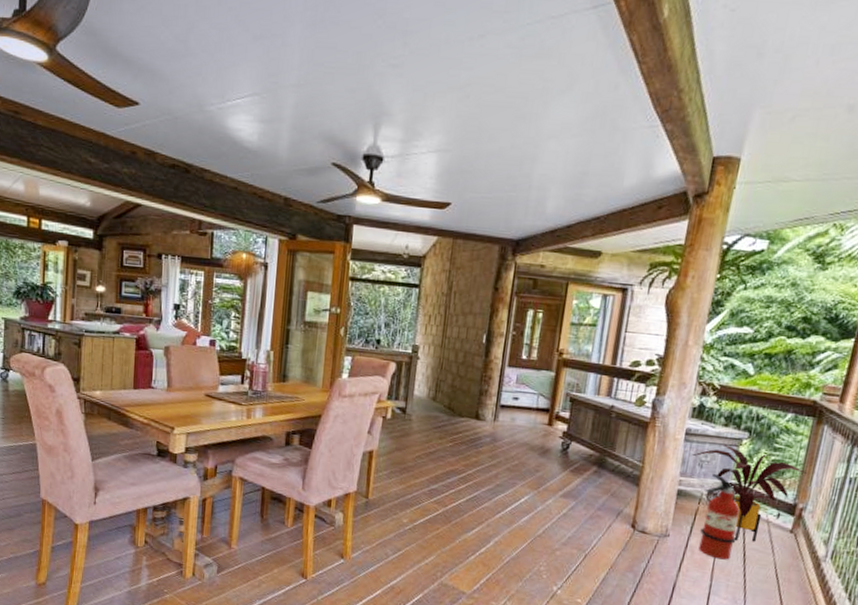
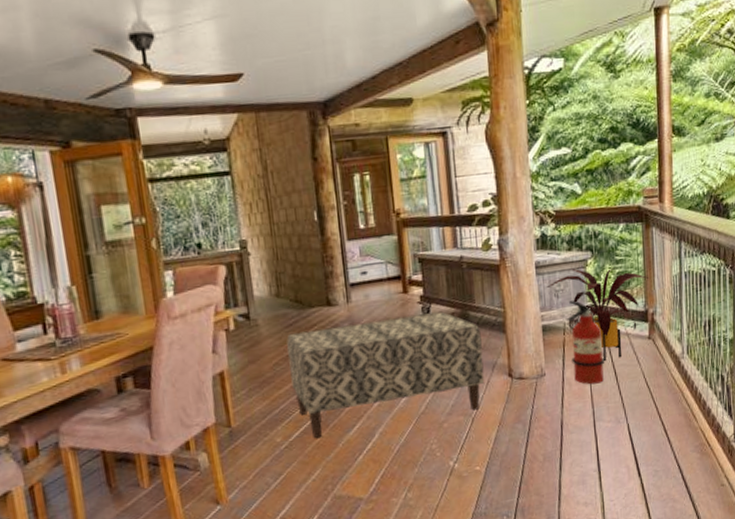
bench: none [427,434,614,548] -> present [286,311,485,439]

